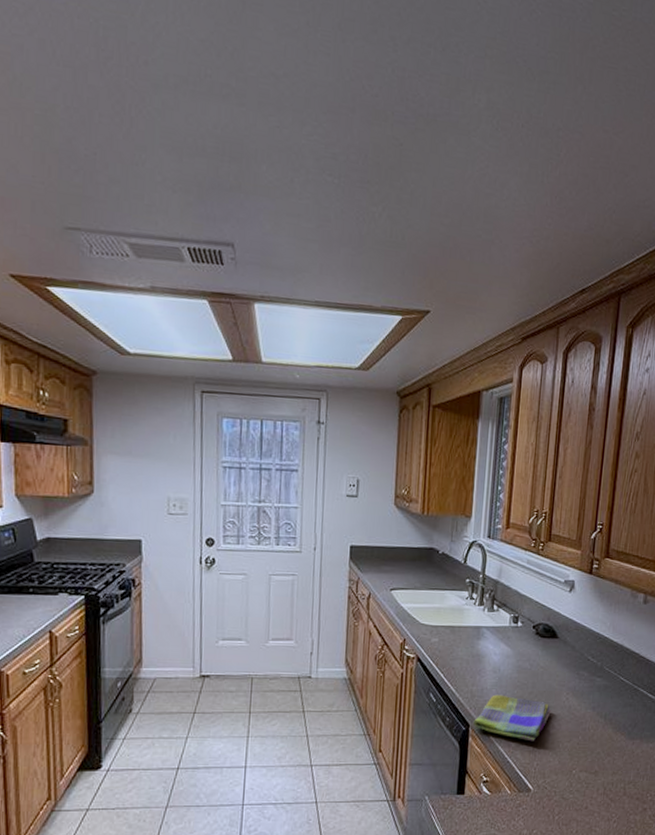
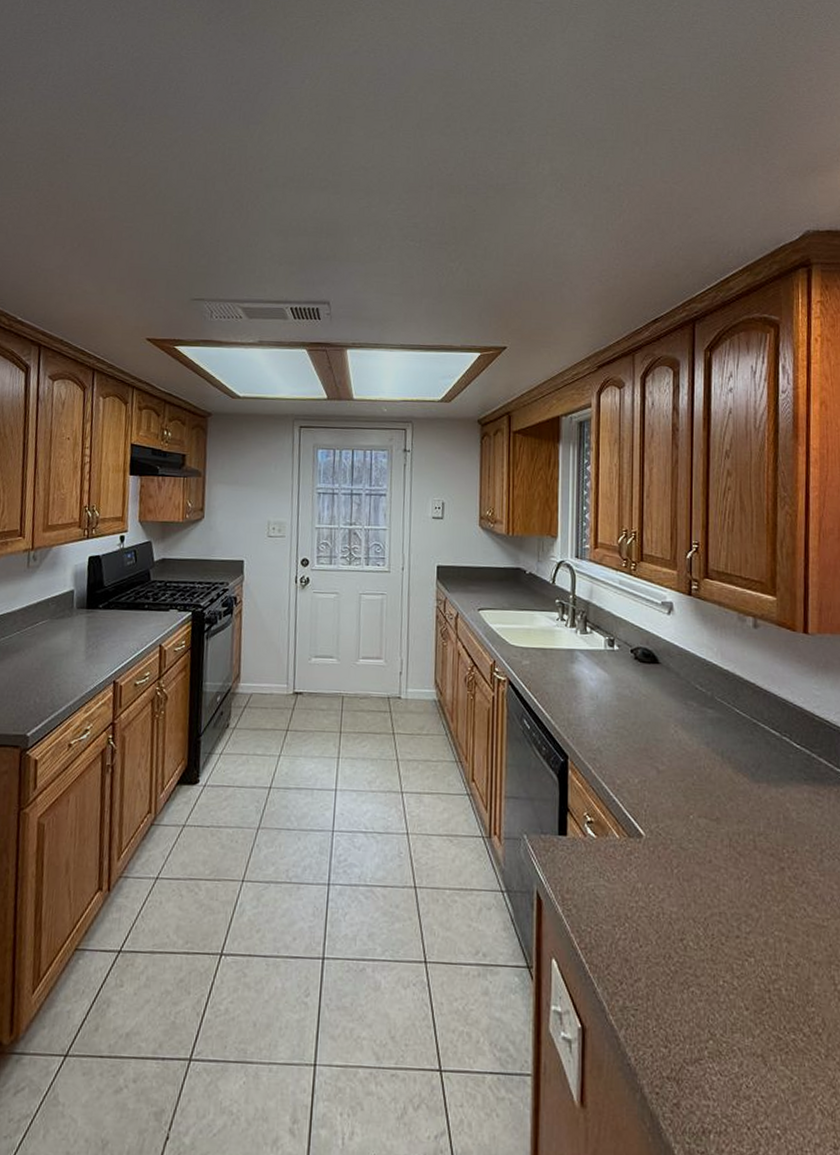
dish towel: present [473,694,551,742] -> none [572,723,658,779]

